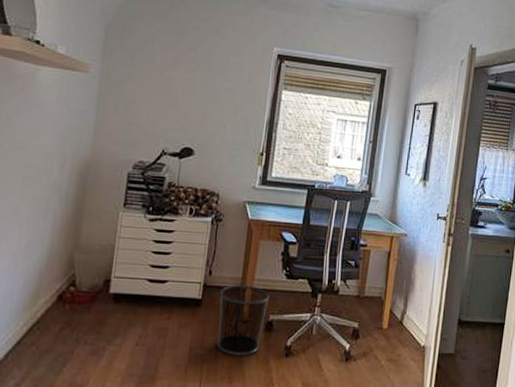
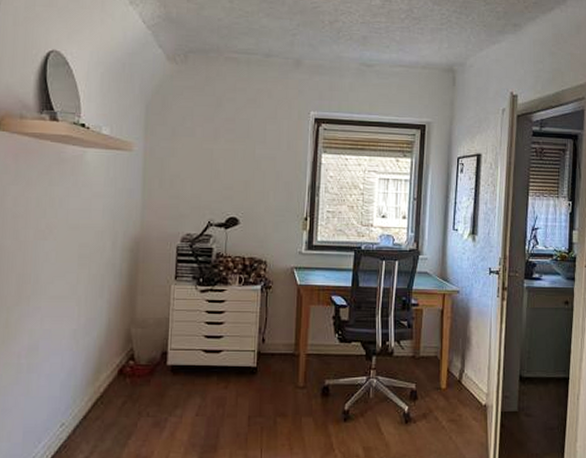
waste bin: present [216,285,270,356] -> none [274,351,324,422]

